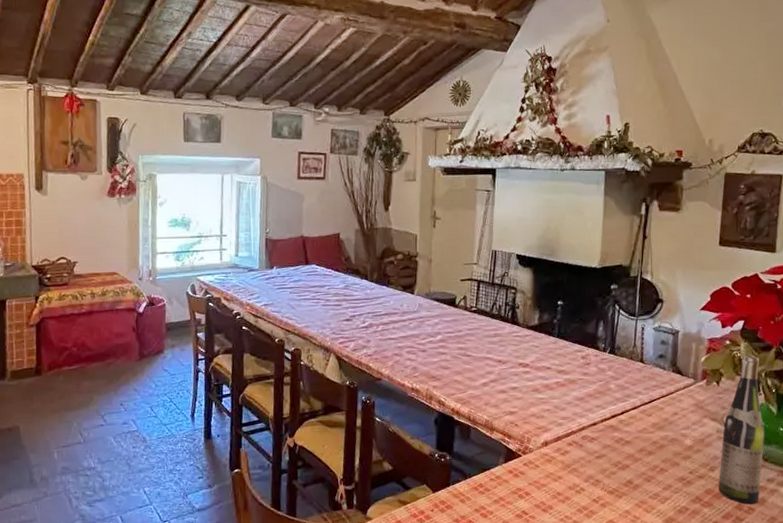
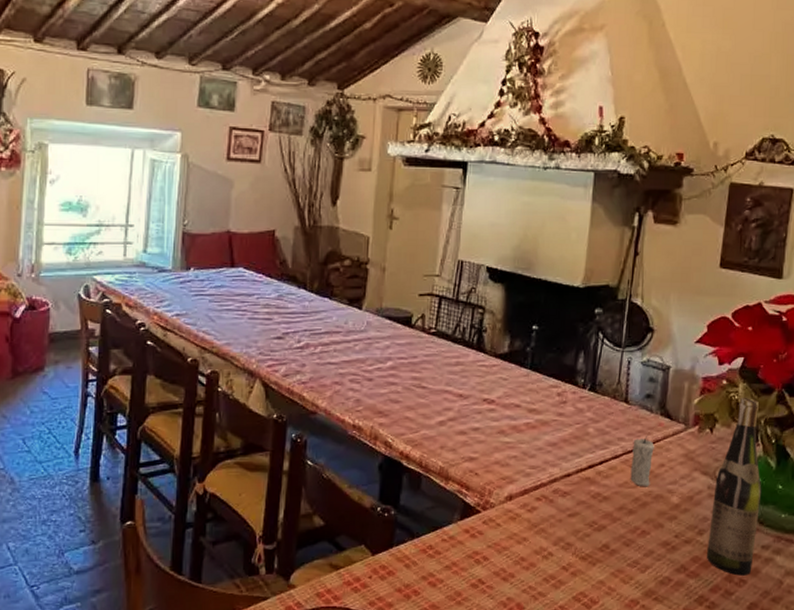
candle: none [648,388,668,432] -> present [630,434,654,487]

